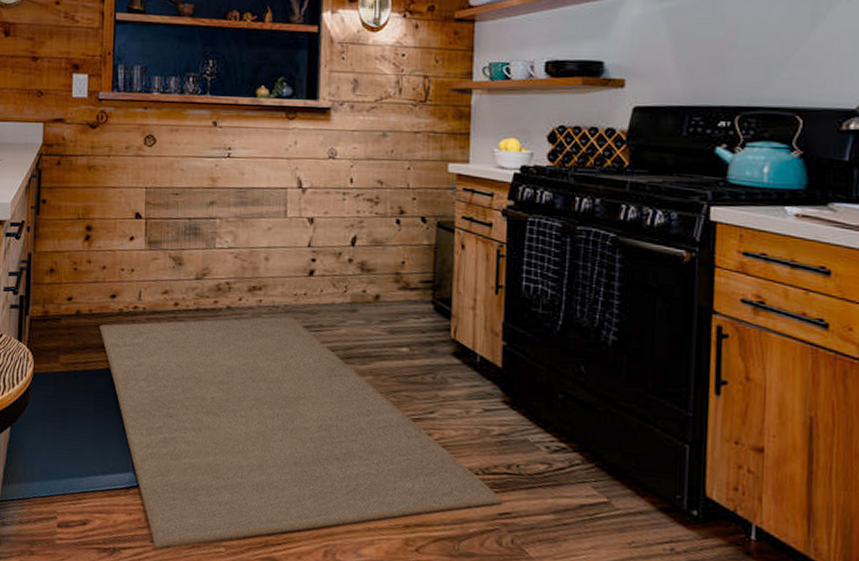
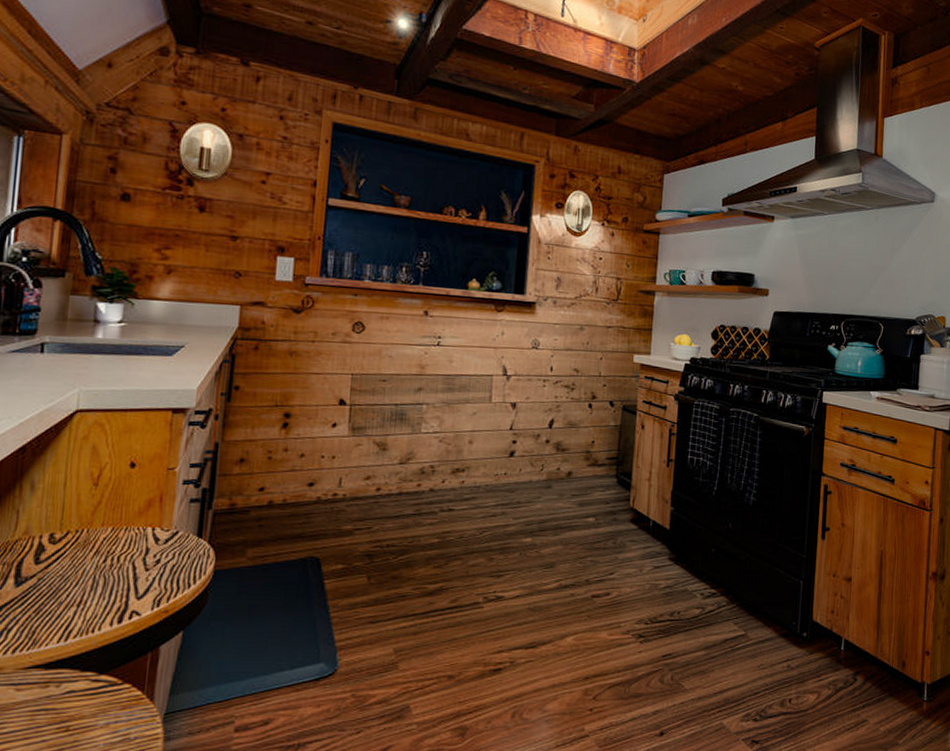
rug: present [99,316,502,549] -> none [294,495,666,737]

